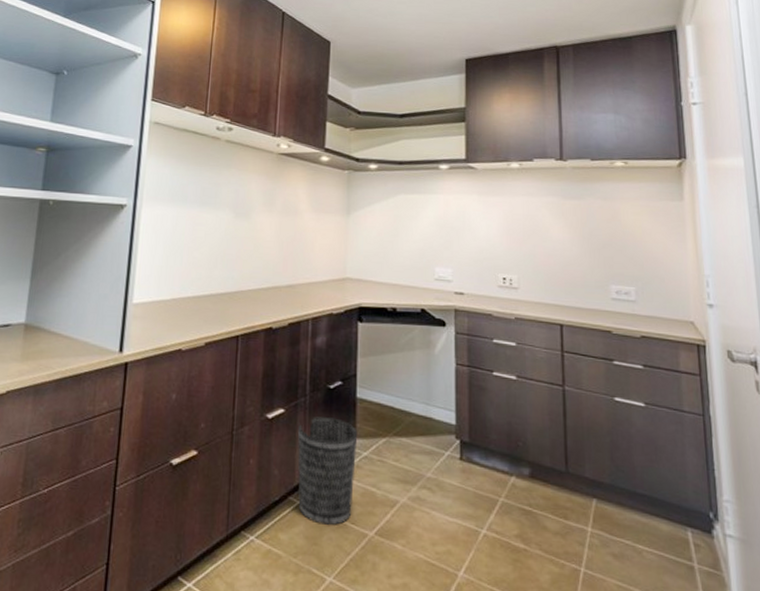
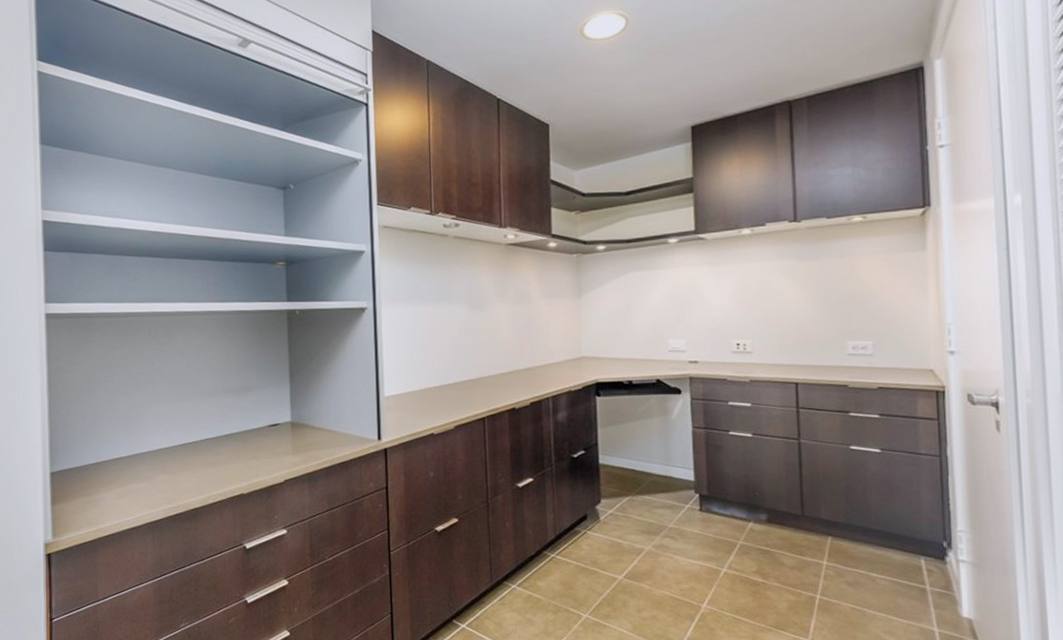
wastebasket: present [297,416,358,526] -> none [546,483,603,573]

